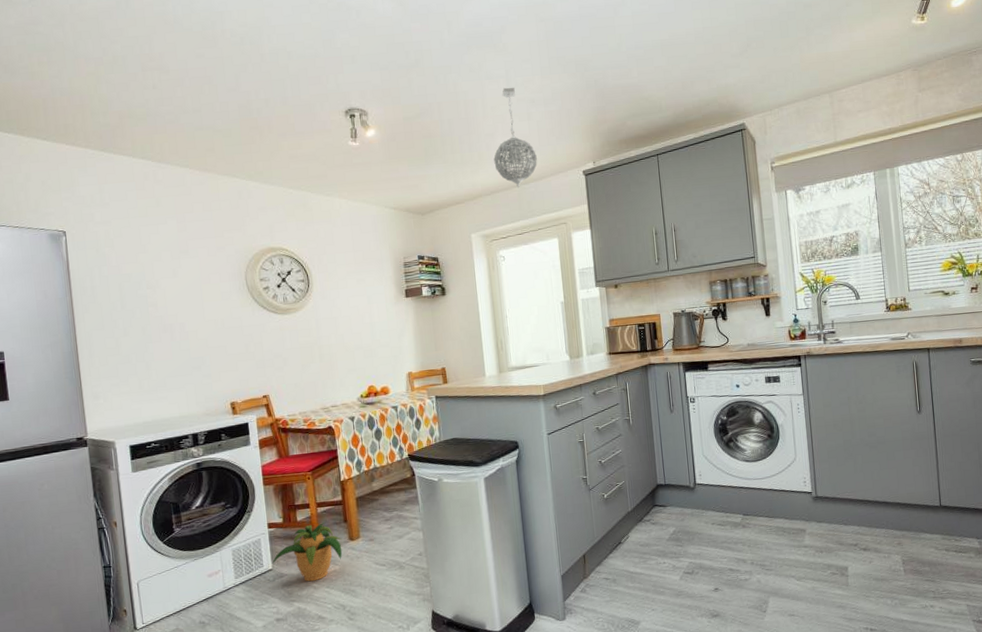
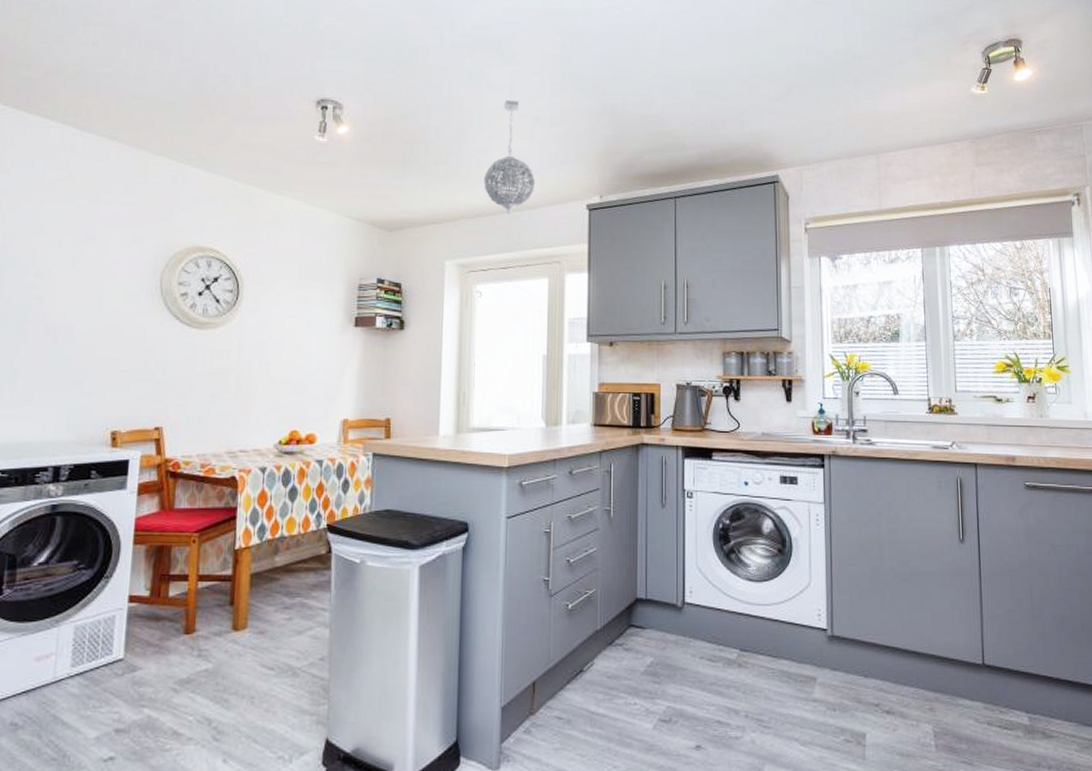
potted plant: present [272,522,343,582] -> none [125,603,224,682]

